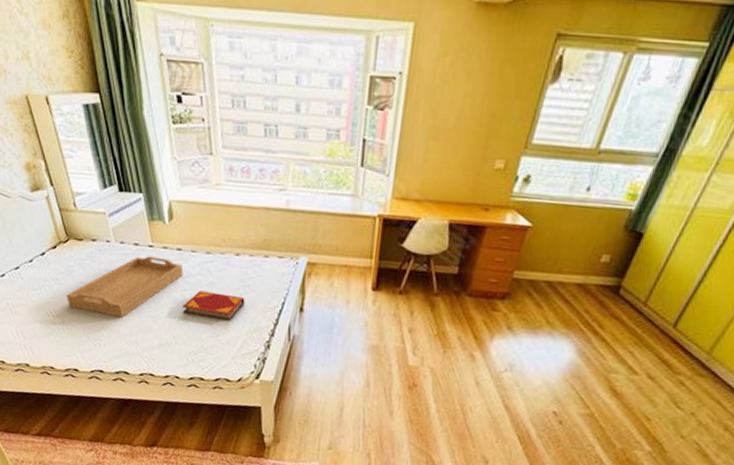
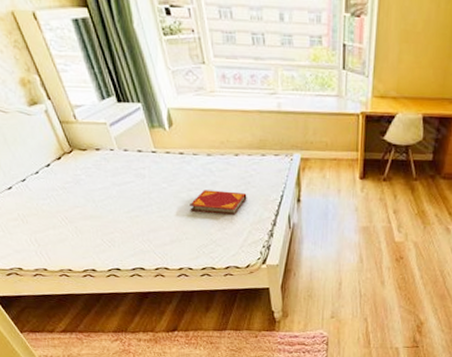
serving tray: present [66,256,184,318] -> none [75,161,188,220]

